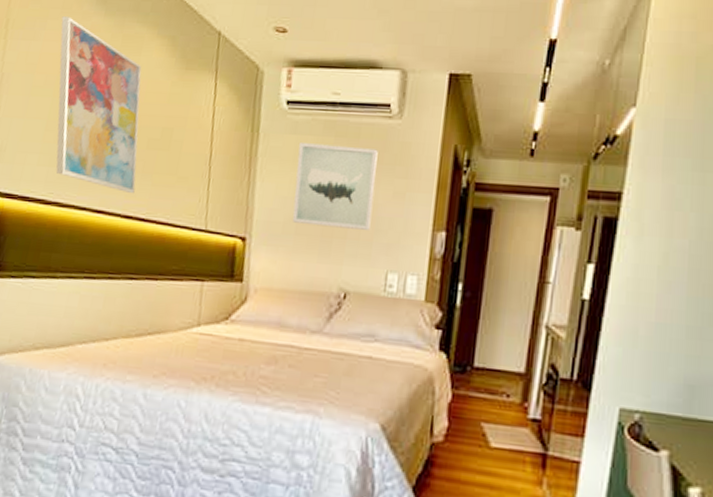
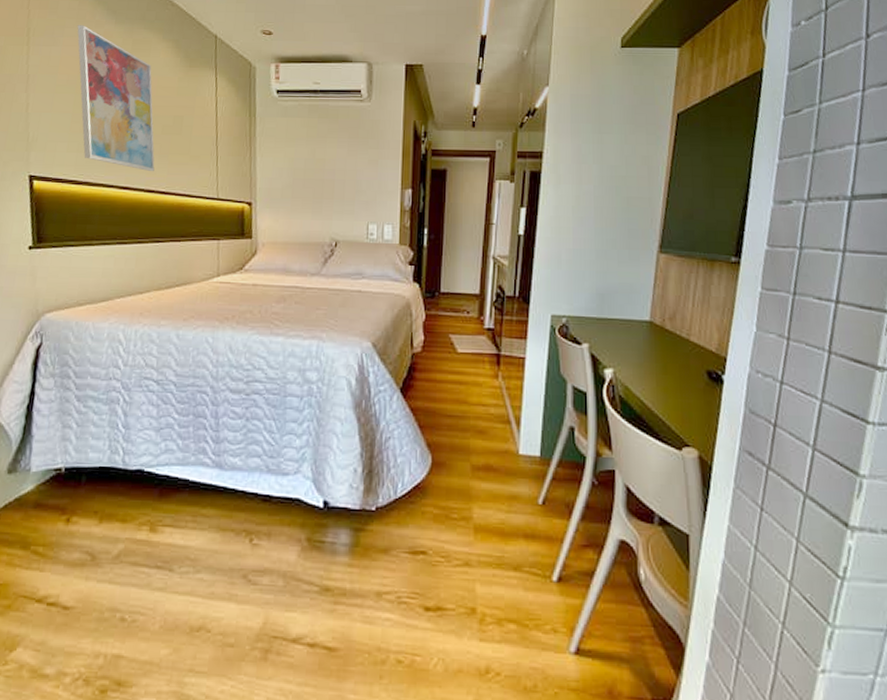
wall art: present [292,143,378,230] -> none [288,124,354,191]

